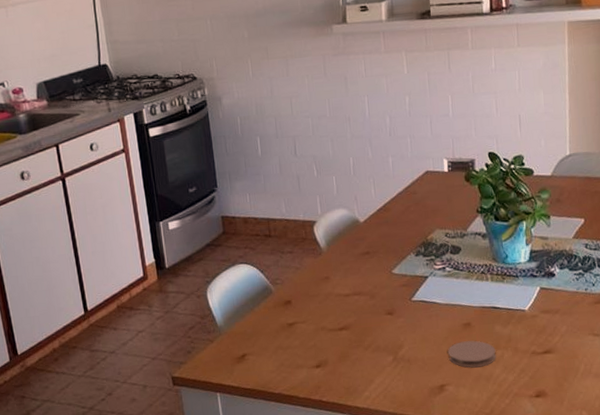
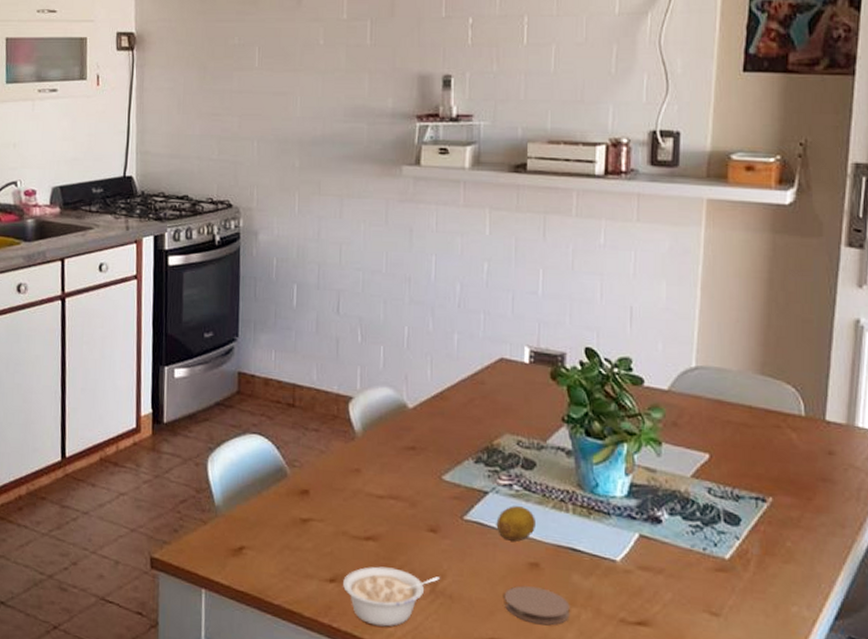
legume: none [326,347,400,394] -> present [343,566,441,627]
fruit: none [436,283,465,310] -> present [496,506,535,541]

